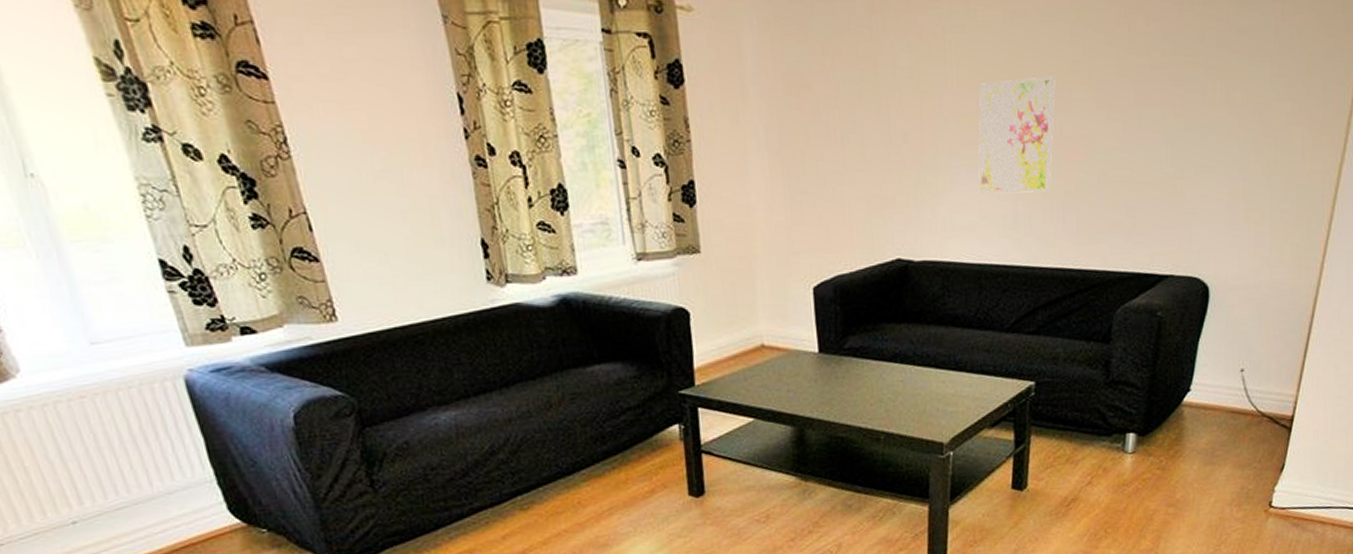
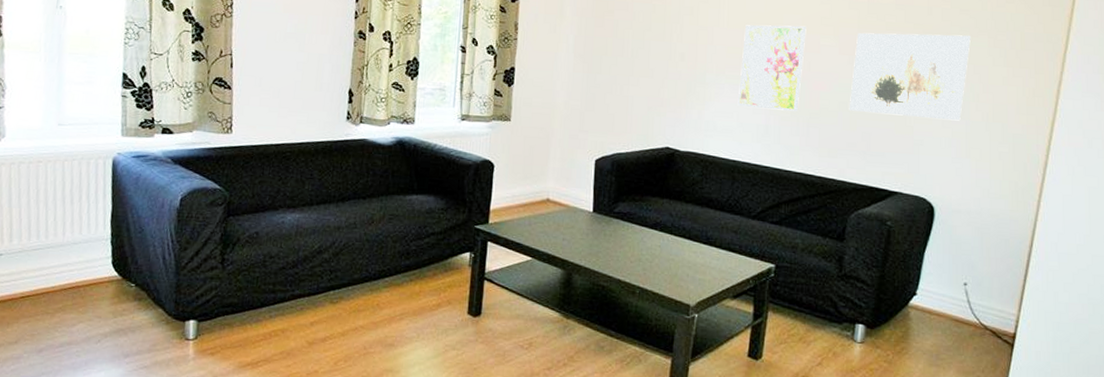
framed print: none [1110,64,1251,182] -> present [849,32,971,121]

